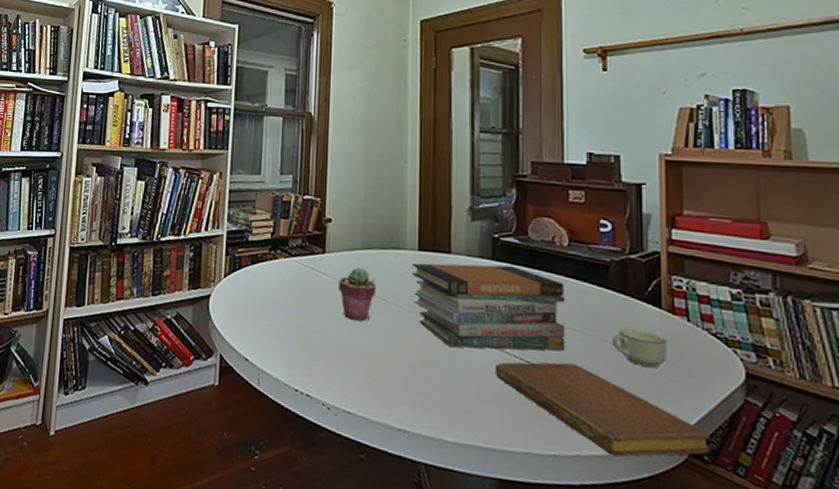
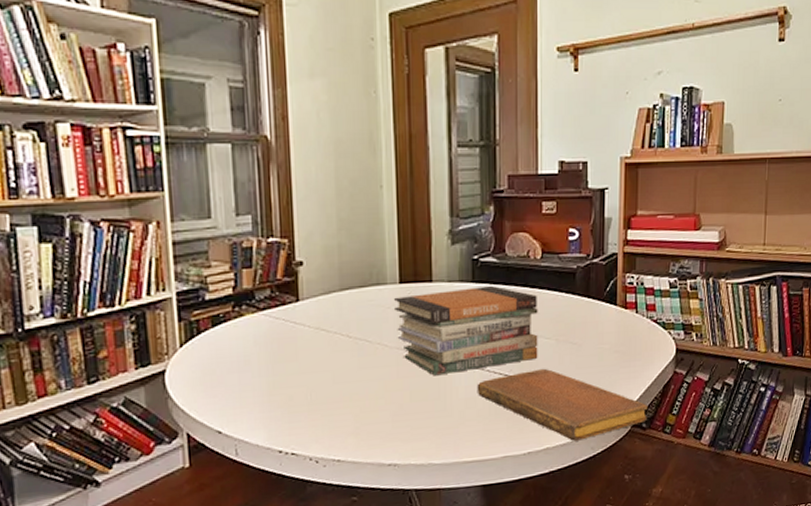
potted succulent: present [339,267,377,321] -> none [317,310,358,368]
cup: present [611,328,667,368] -> none [576,327,619,360]

